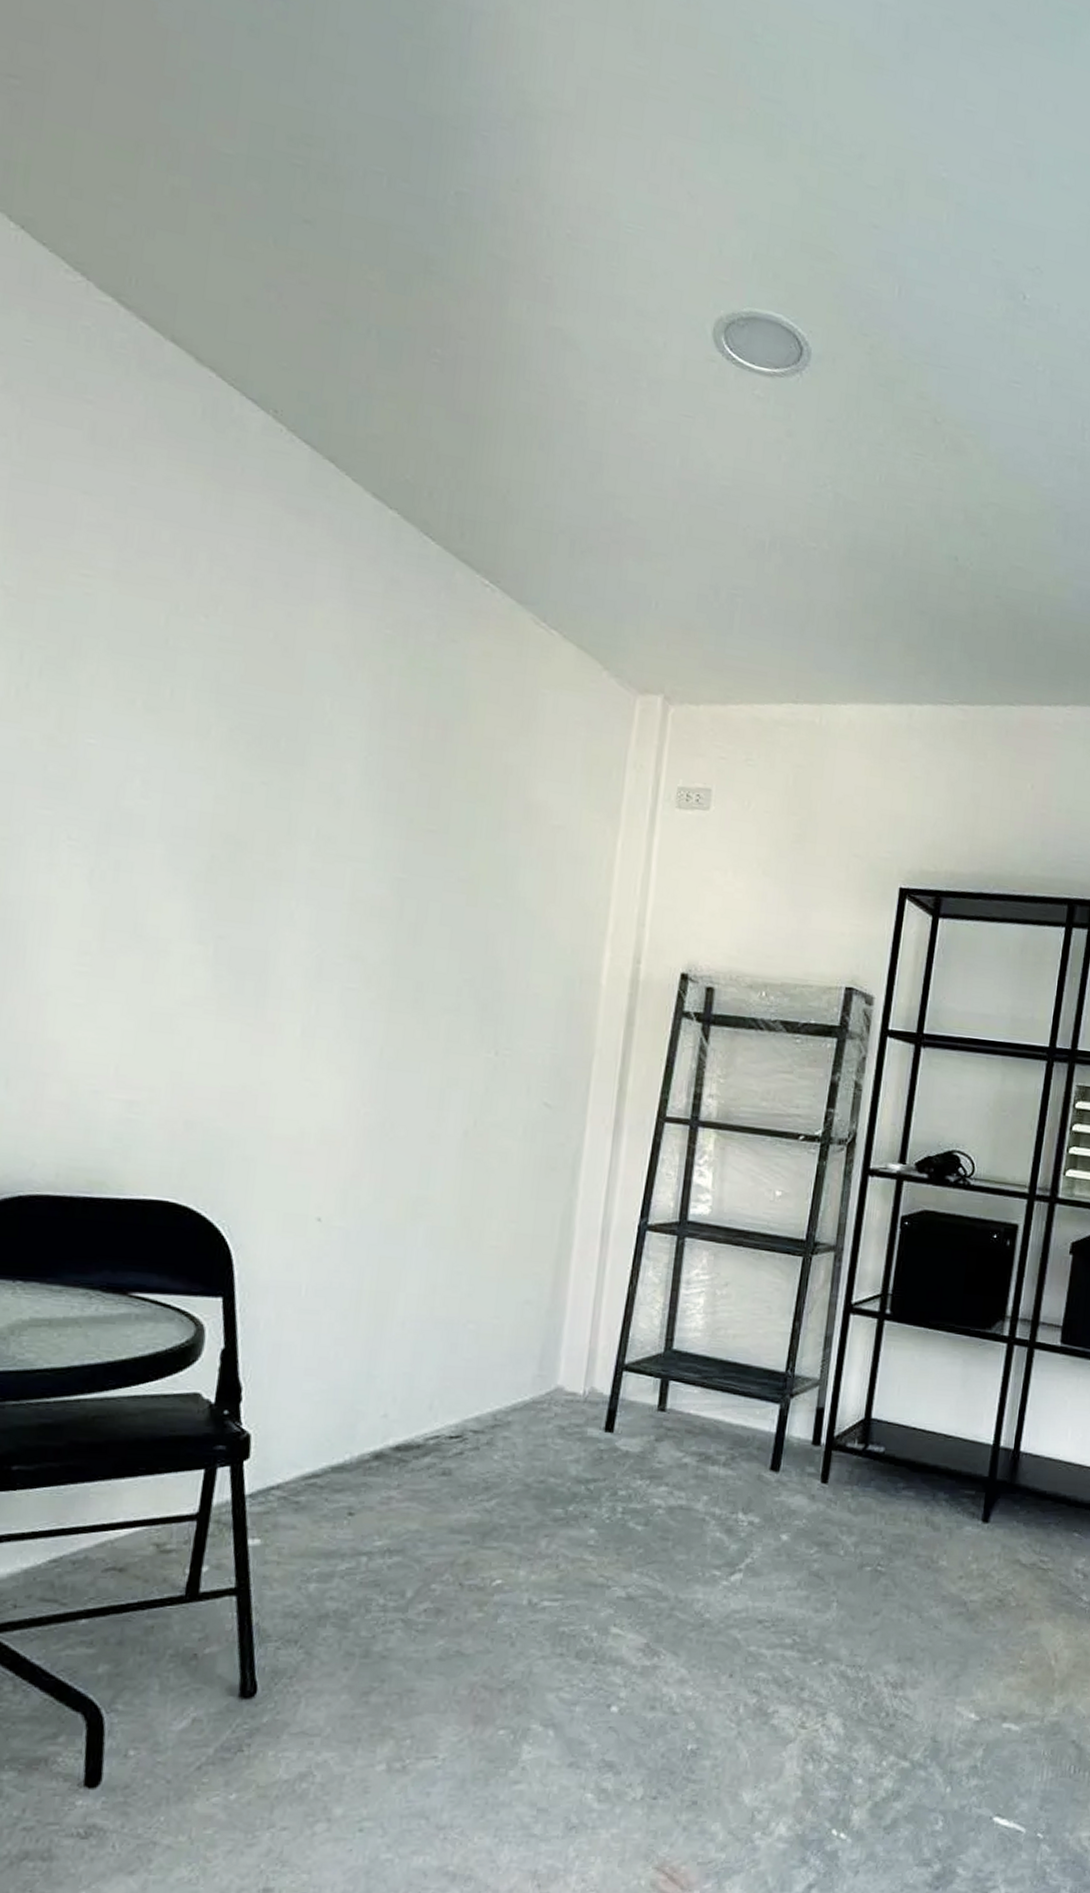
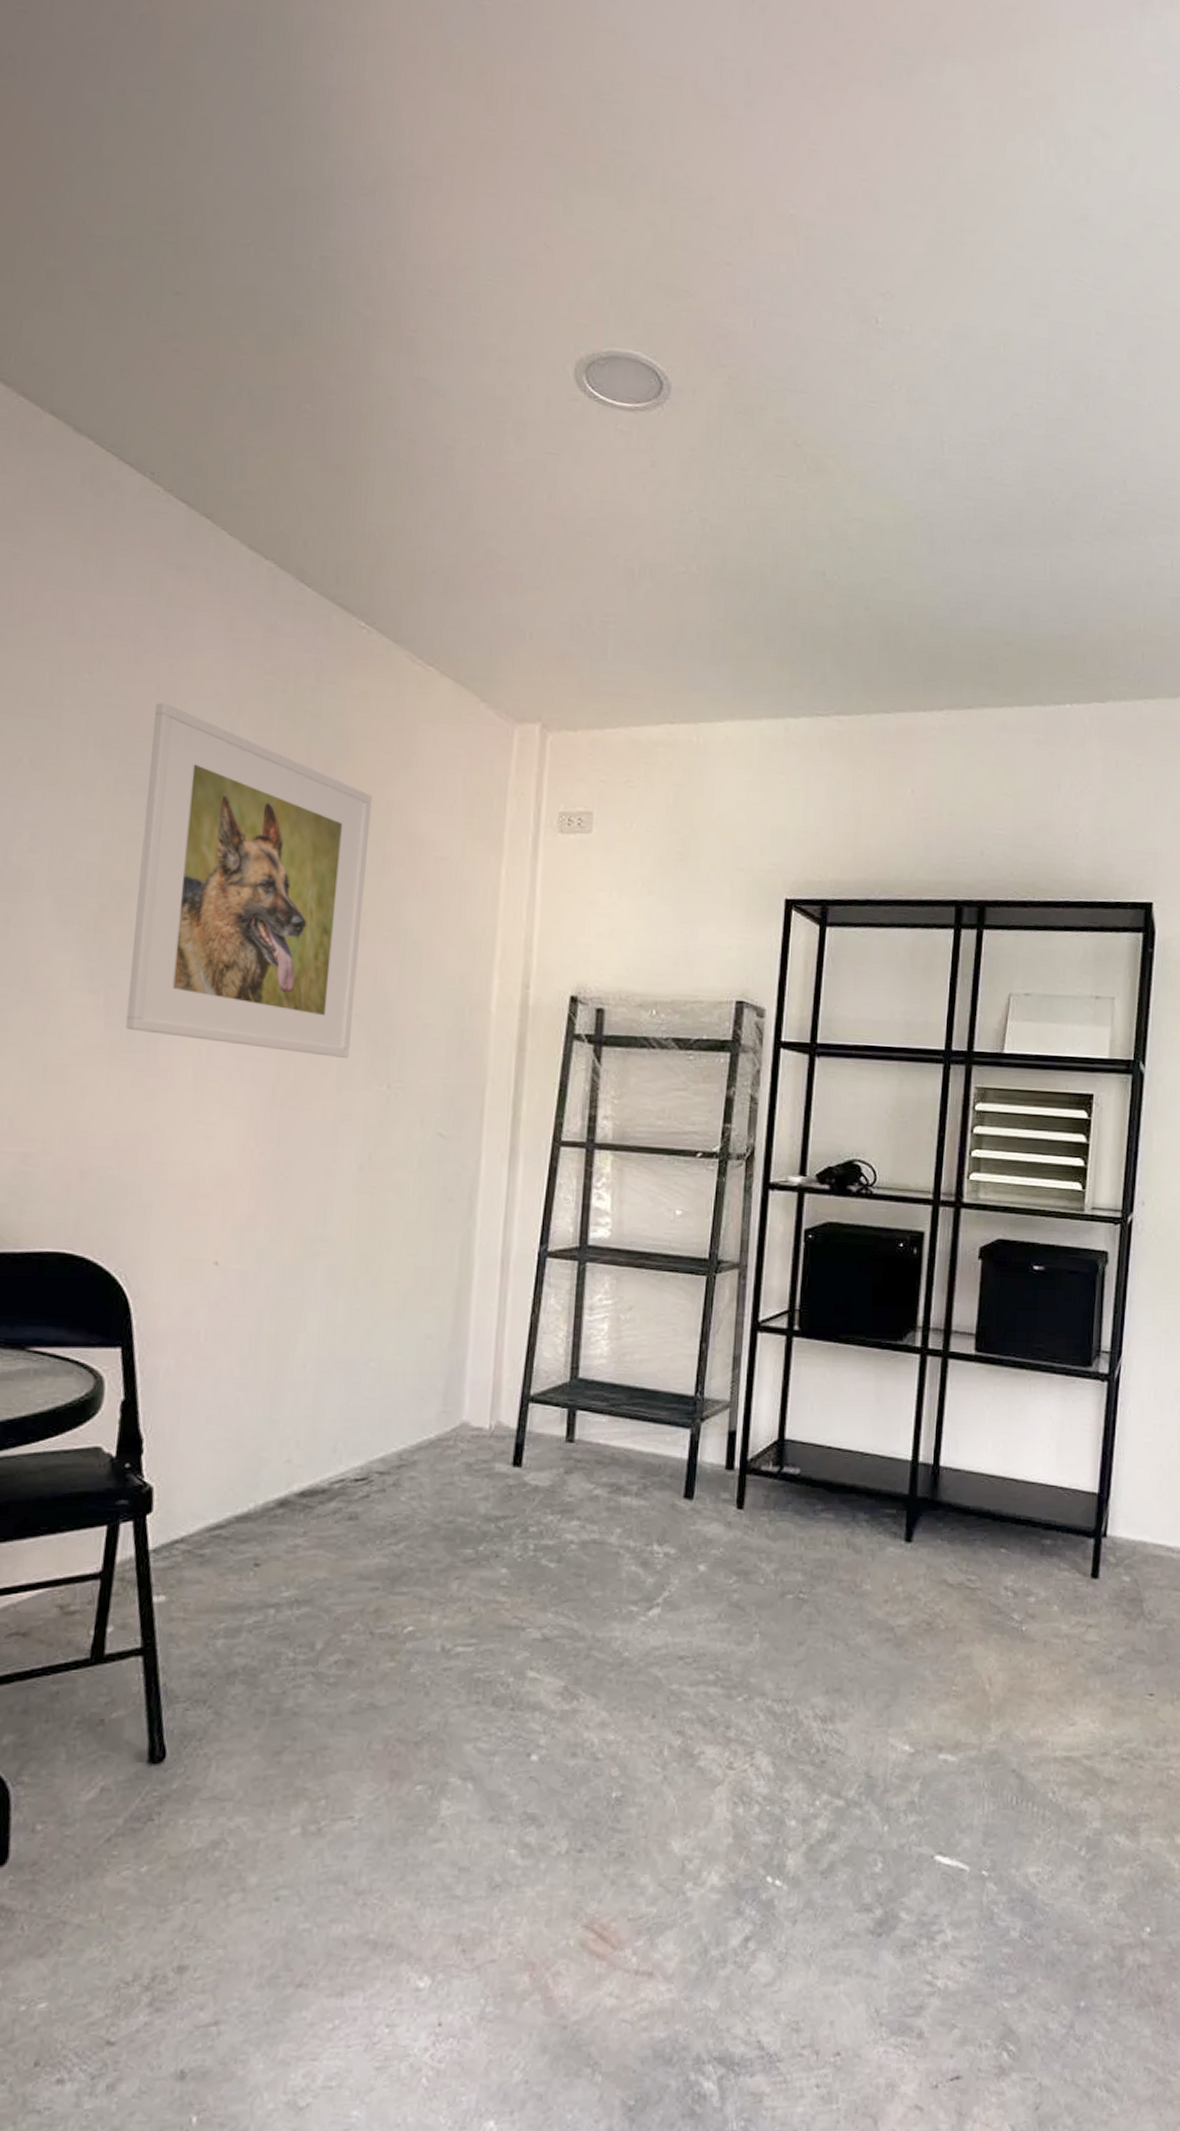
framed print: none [234,651,490,1023] -> present [125,702,372,1058]

